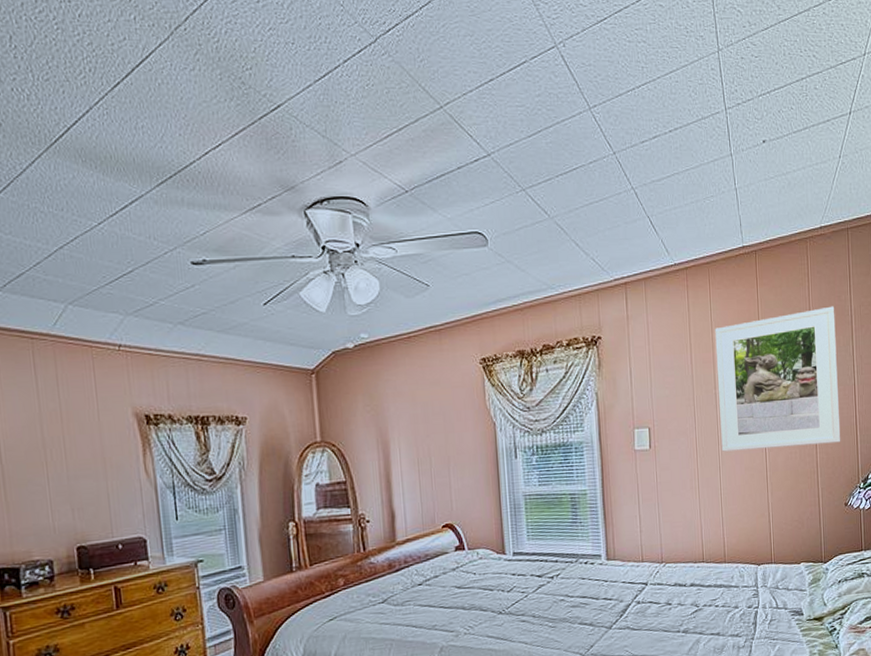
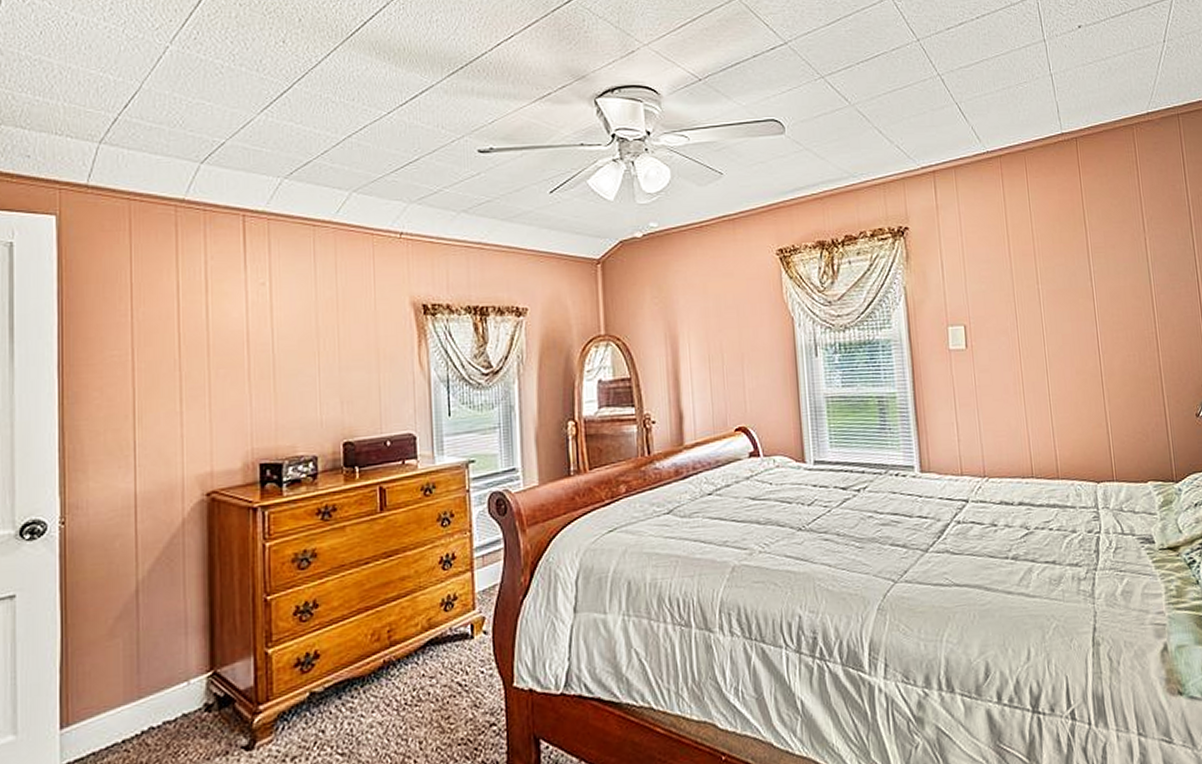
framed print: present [715,306,841,452] -> none [1034,196,1187,353]

